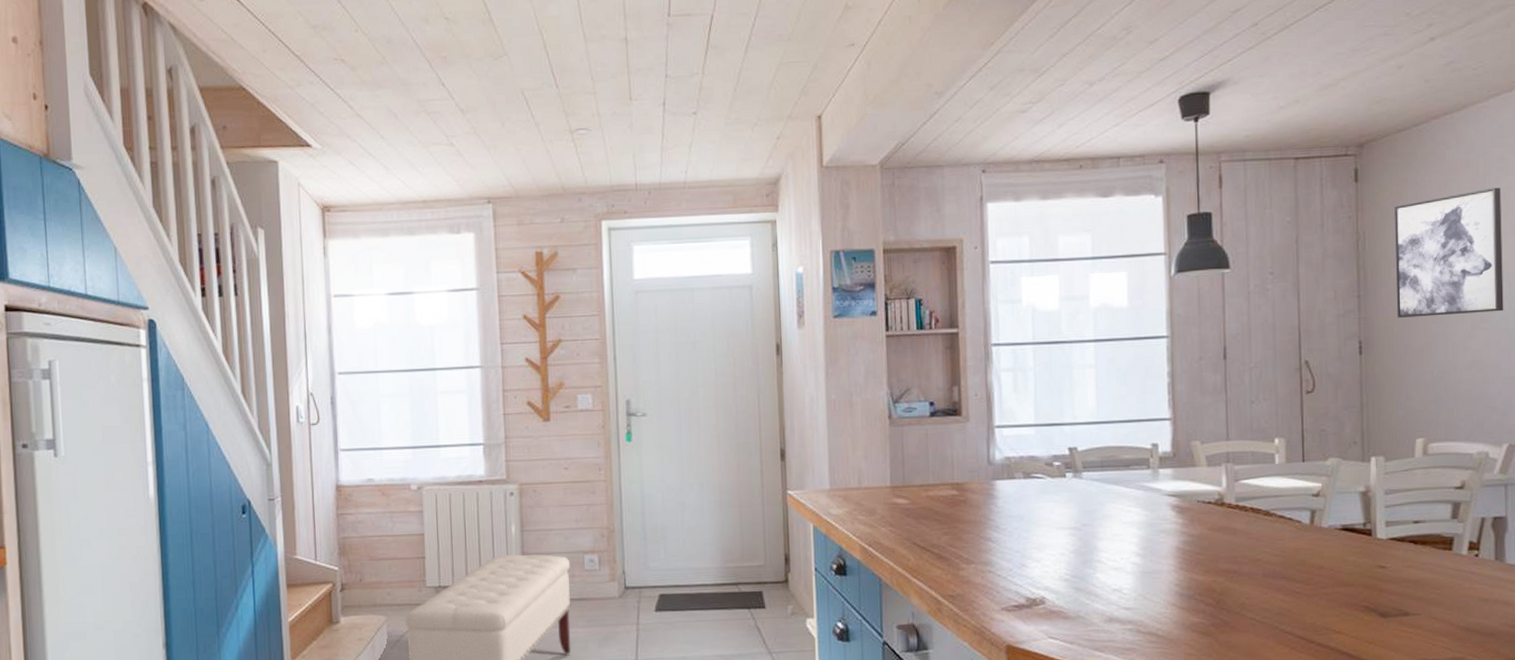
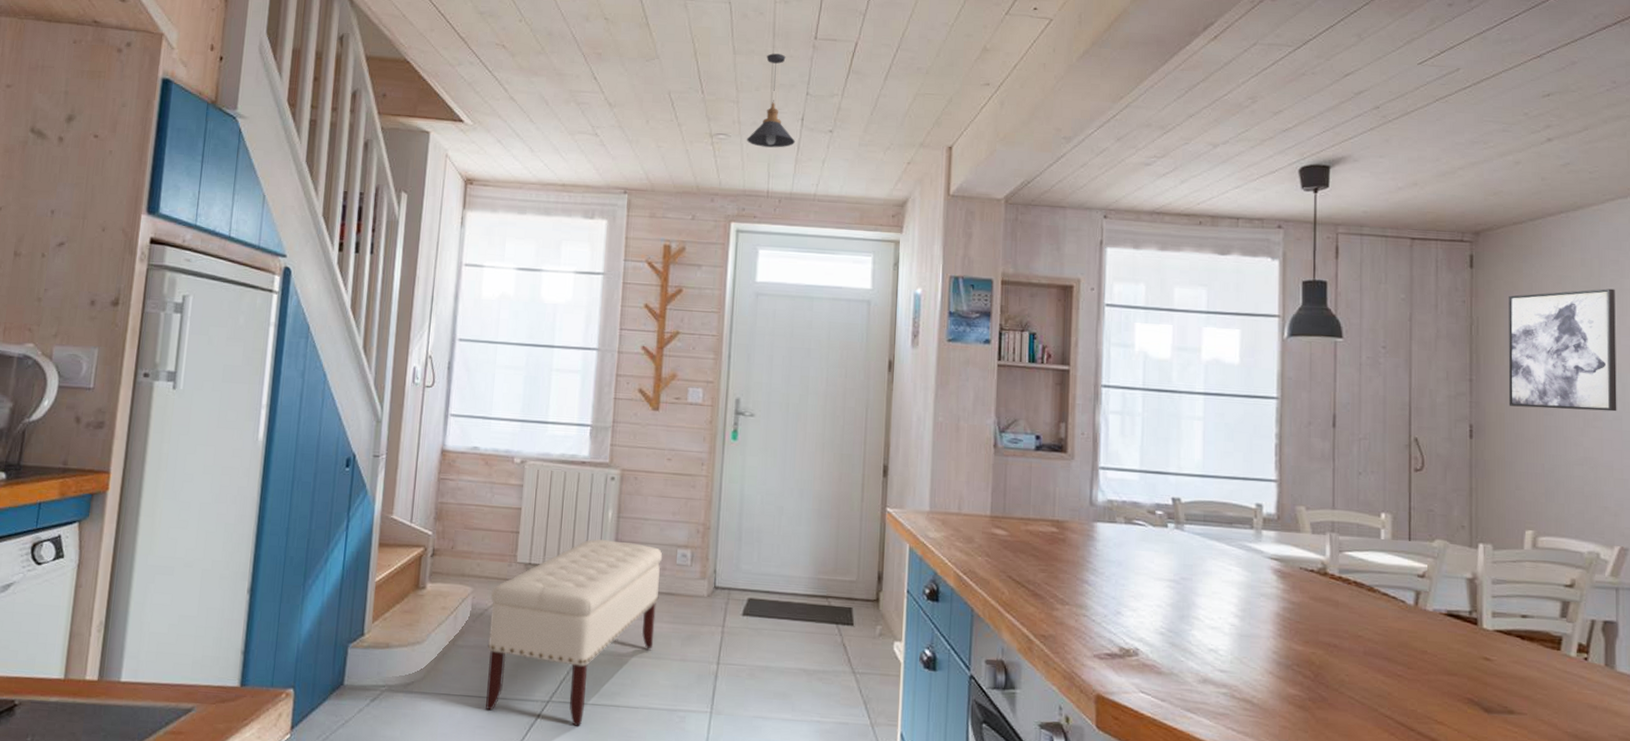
pendant light: none [609,36,659,138] -> present [747,53,796,148]

